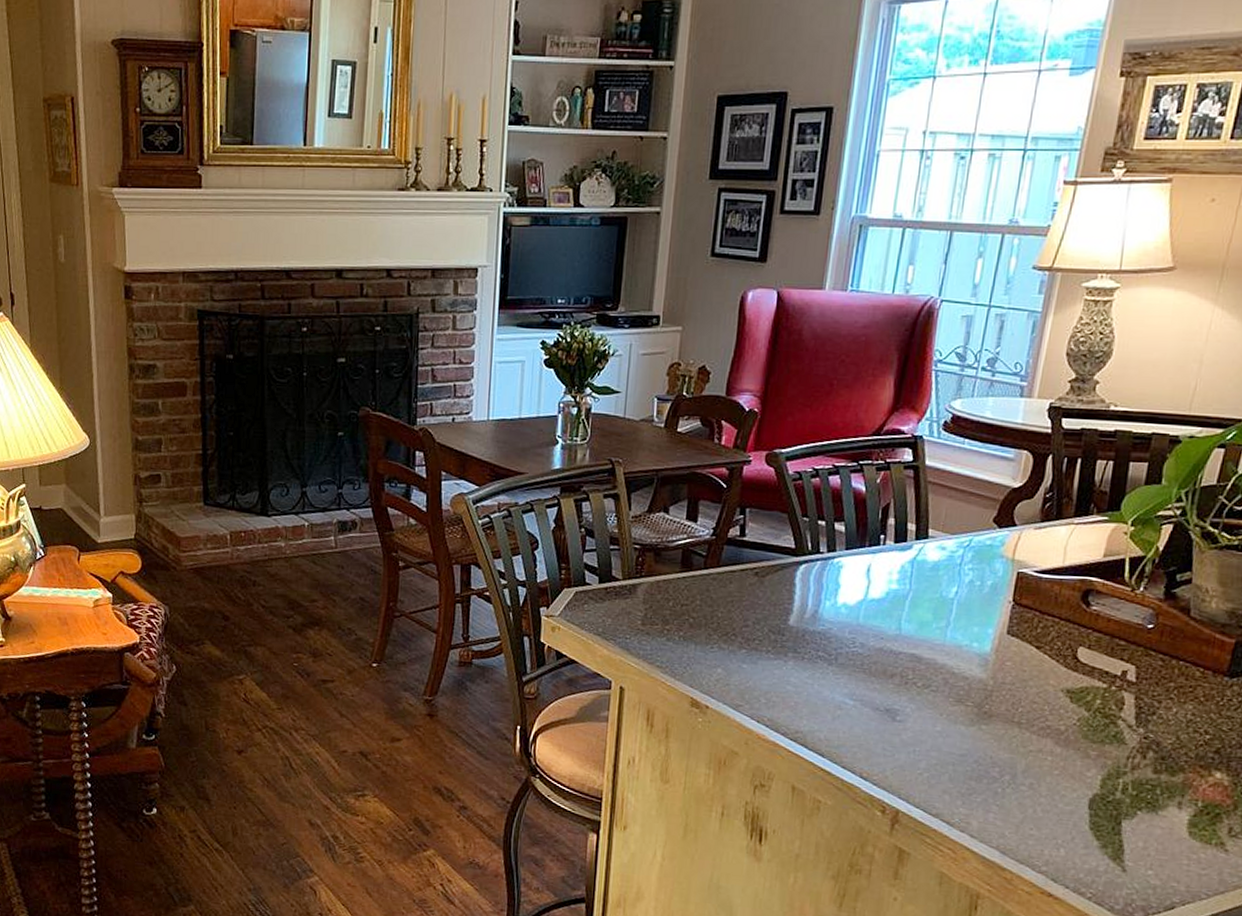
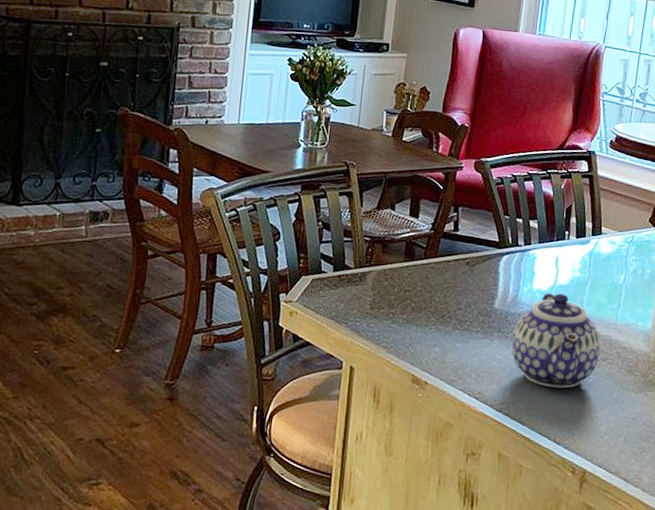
teapot: none [810,608,923,718] -> present [512,293,601,388]

